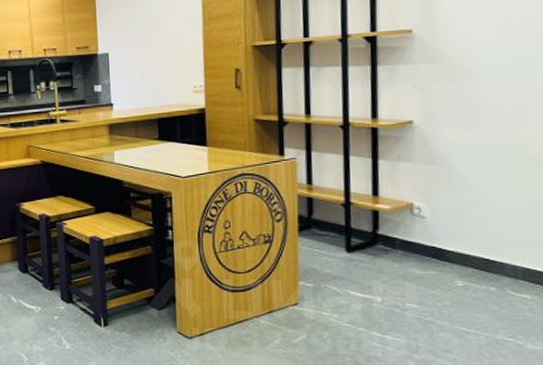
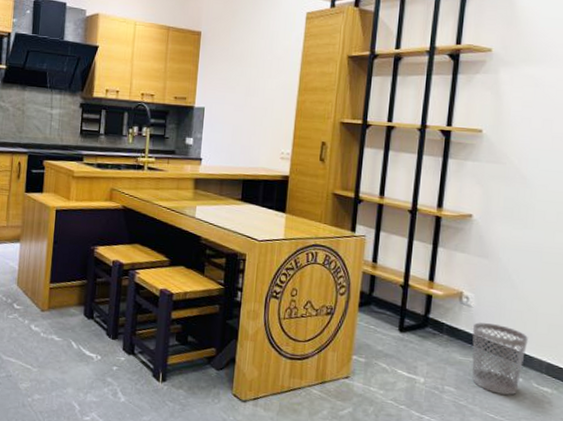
wastebasket: none [430,233,496,306] -> present [472,322,528,395]

